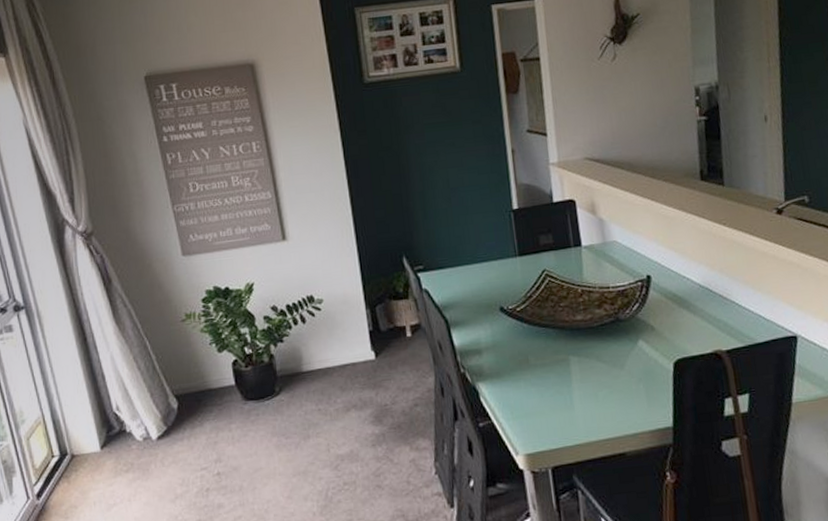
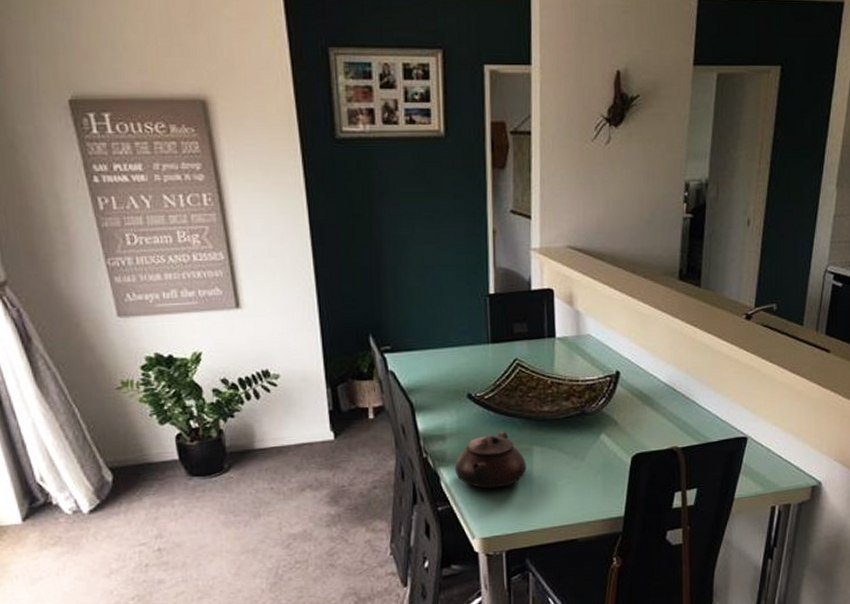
teapot: none [492,342,565,402] -> present [454,431,527,489]

